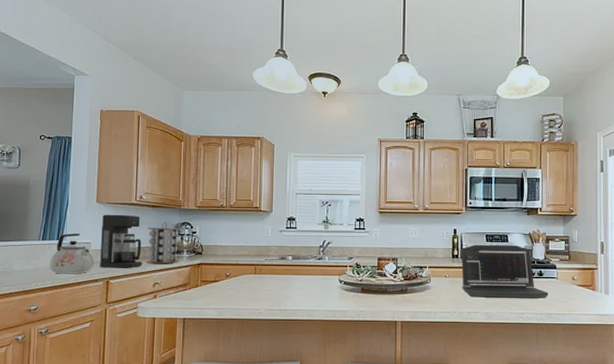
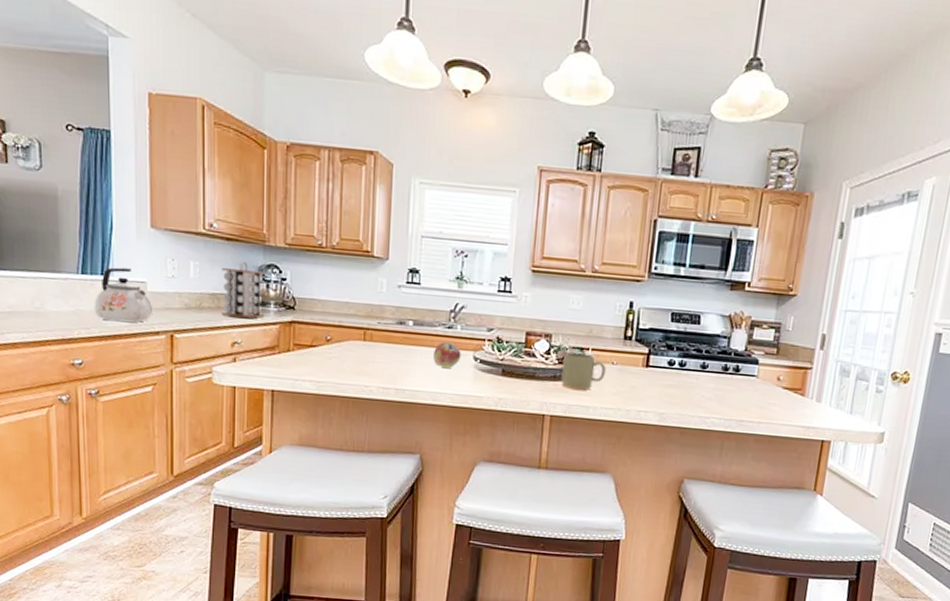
coffee maker: present [99,214,142,268] -> none [159,244,216,321]
fruit: none [308,270,329,291] -> present [433,341,461,369]
mug: none [407,271,441,299] -> present [561,352,607,390]
laptop: present [461,244,549,298] -> none [633,324,744,401]

